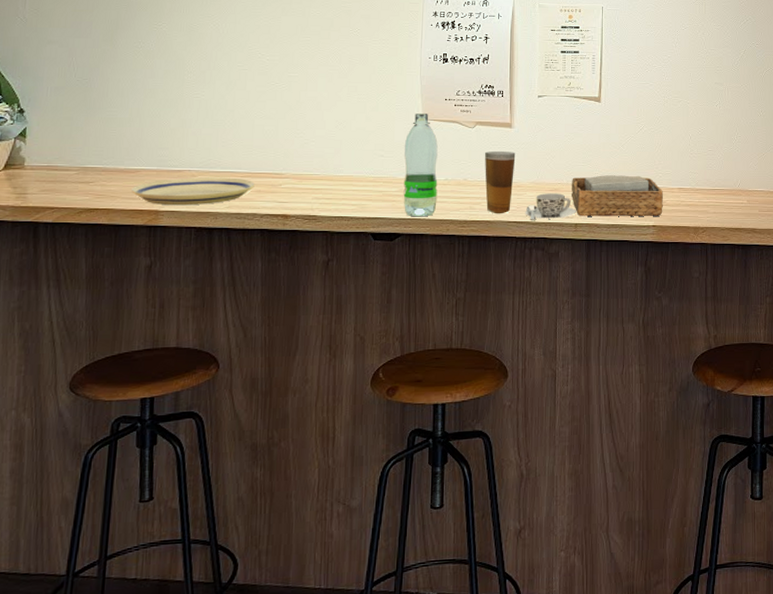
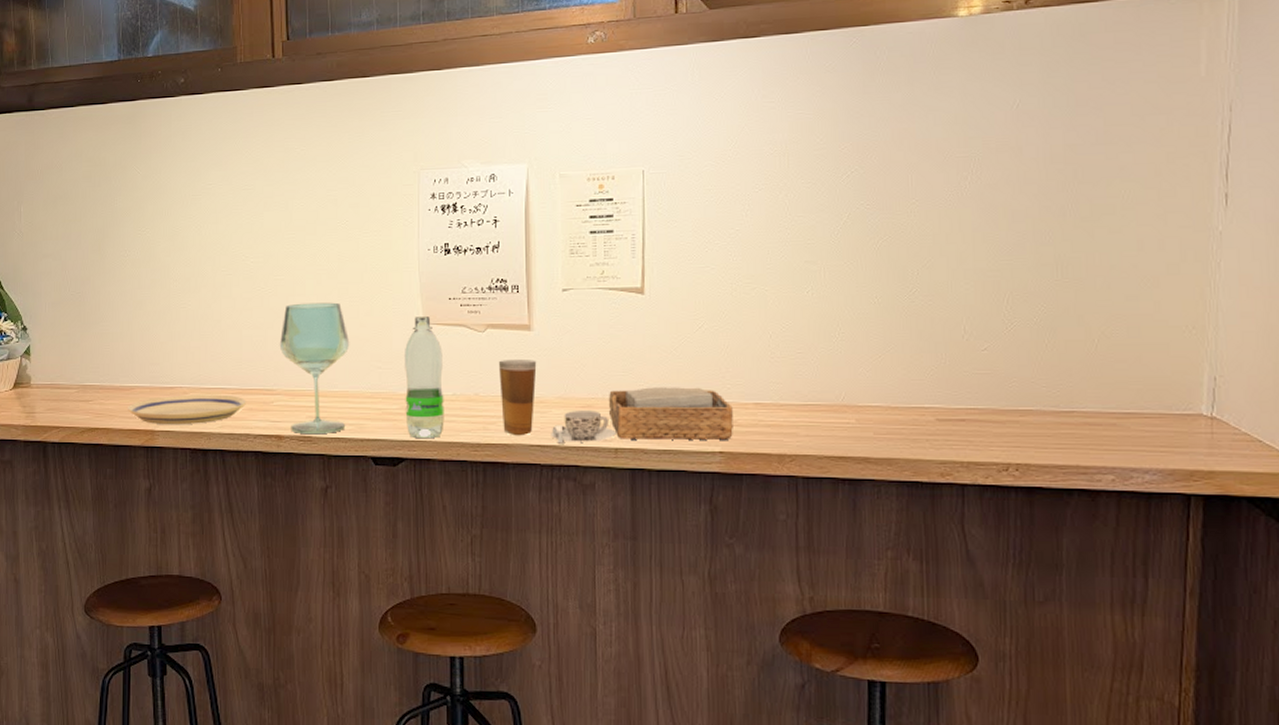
wine glass: none [290,98,356,214] -> present [279,302,350,435]

